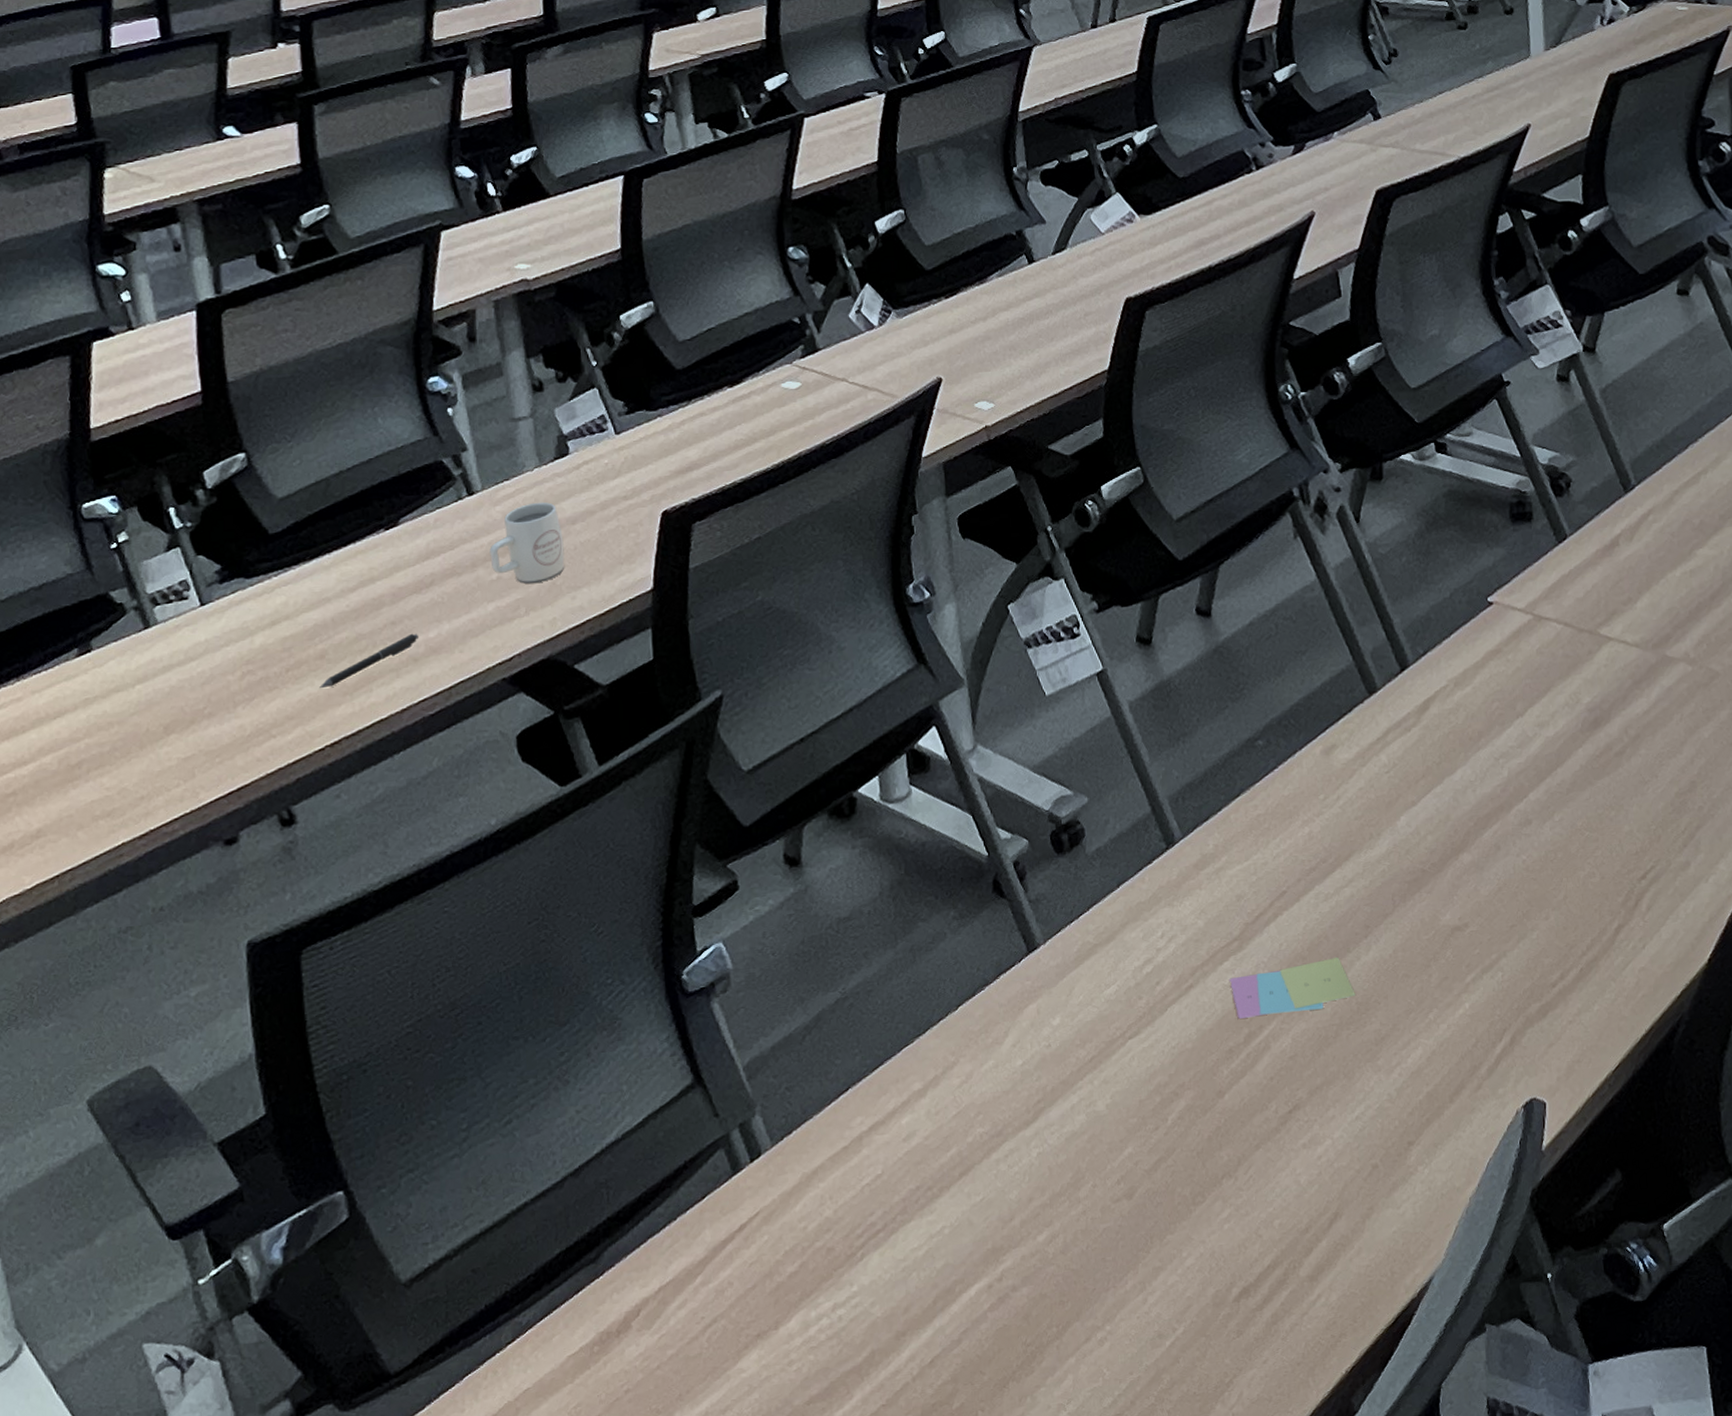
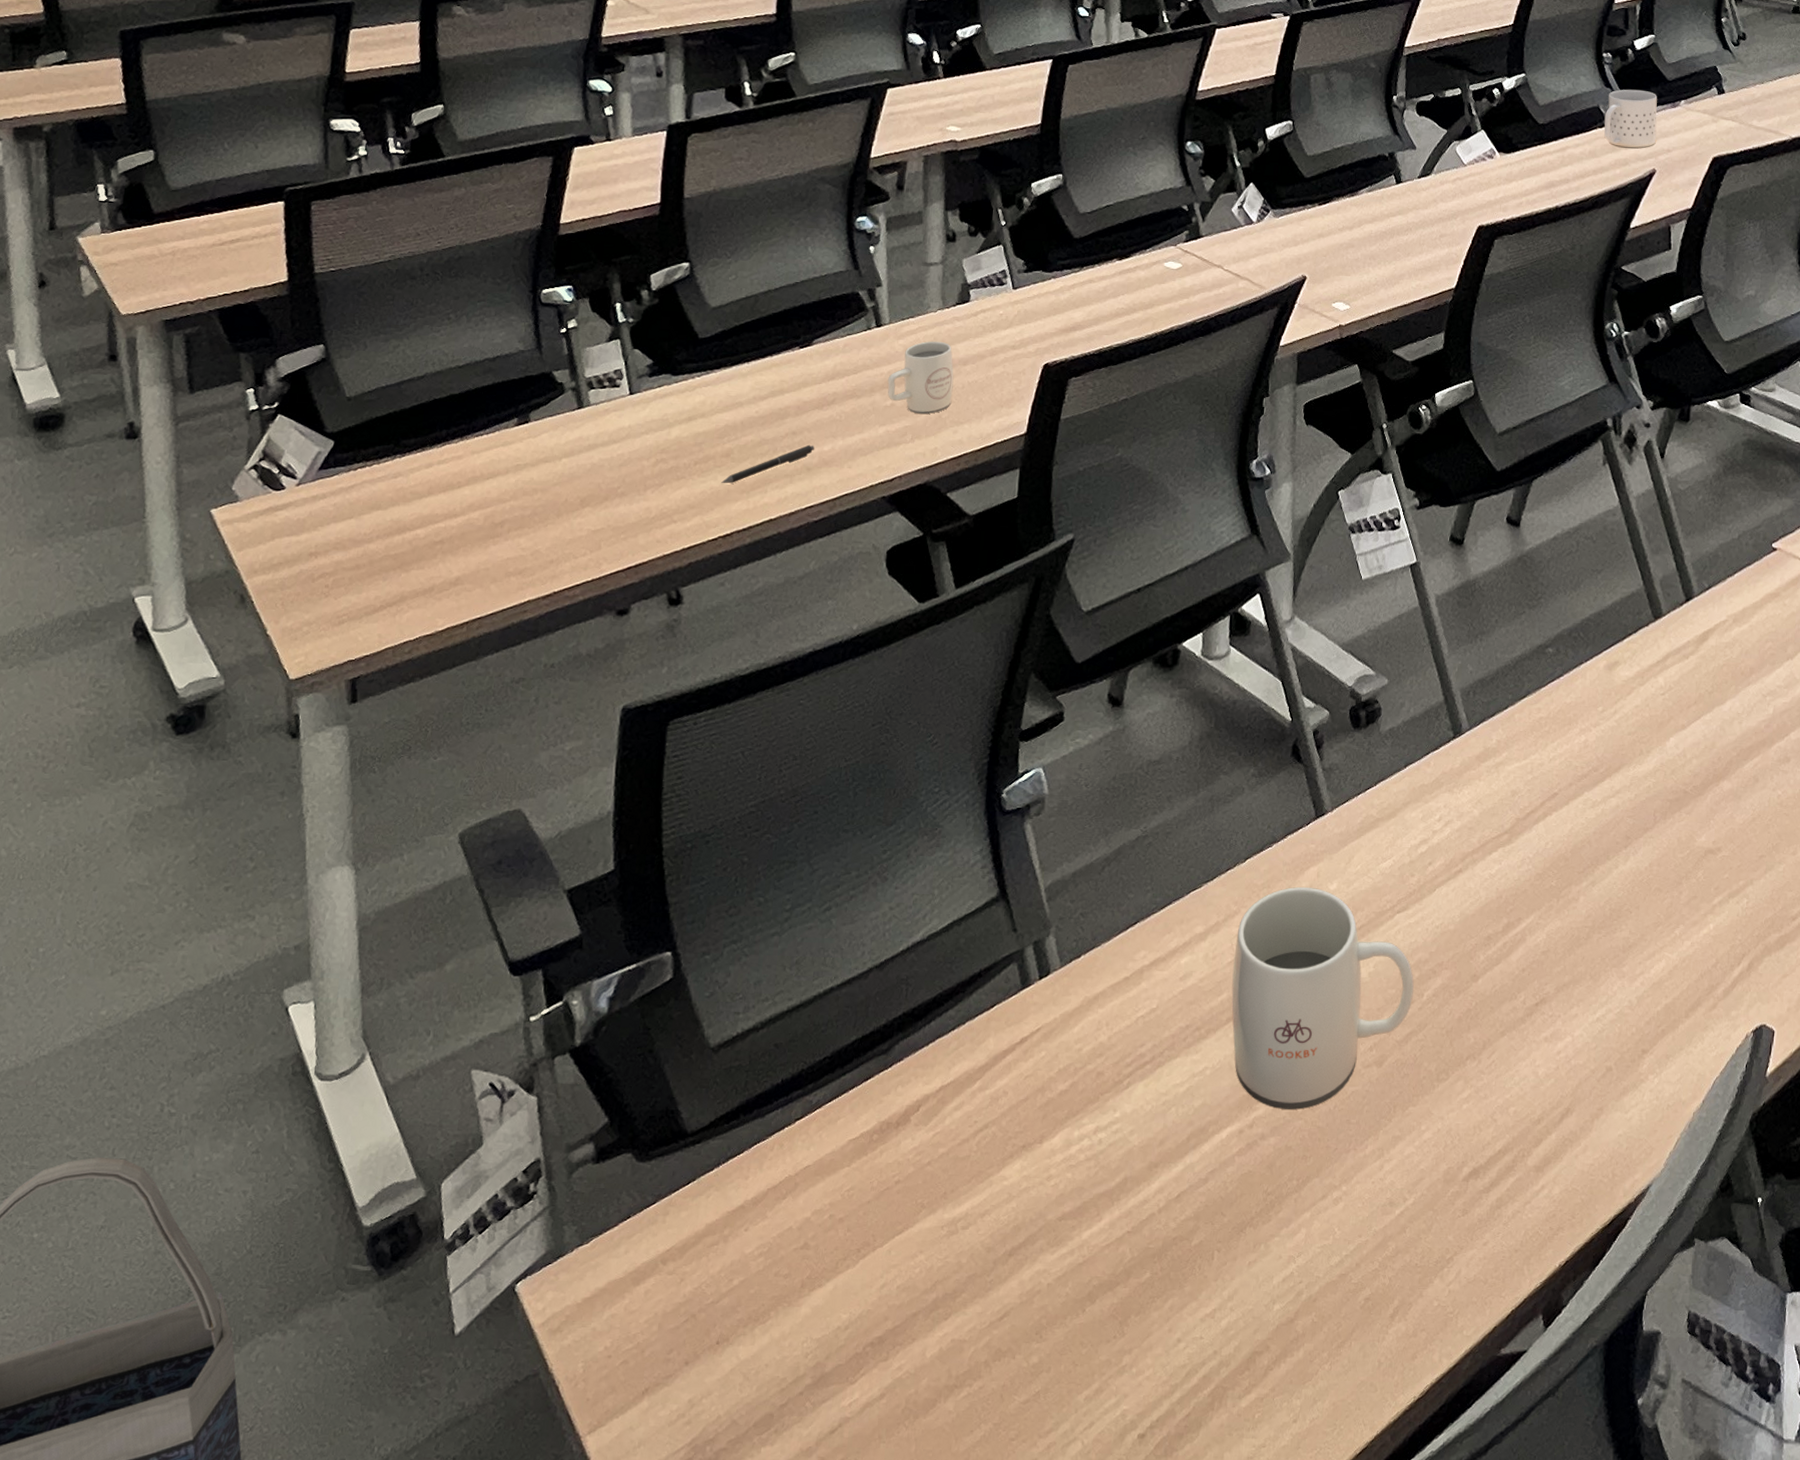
mug: none [958,1025,1158,1258] -> present [1231,886,1415,1110]
sticky notes: present [1229,957,1355,1019] -> none [1495,863,1610,910]
mug: none [1251,126,1311,193] -> present [1604,89,1657,150]

